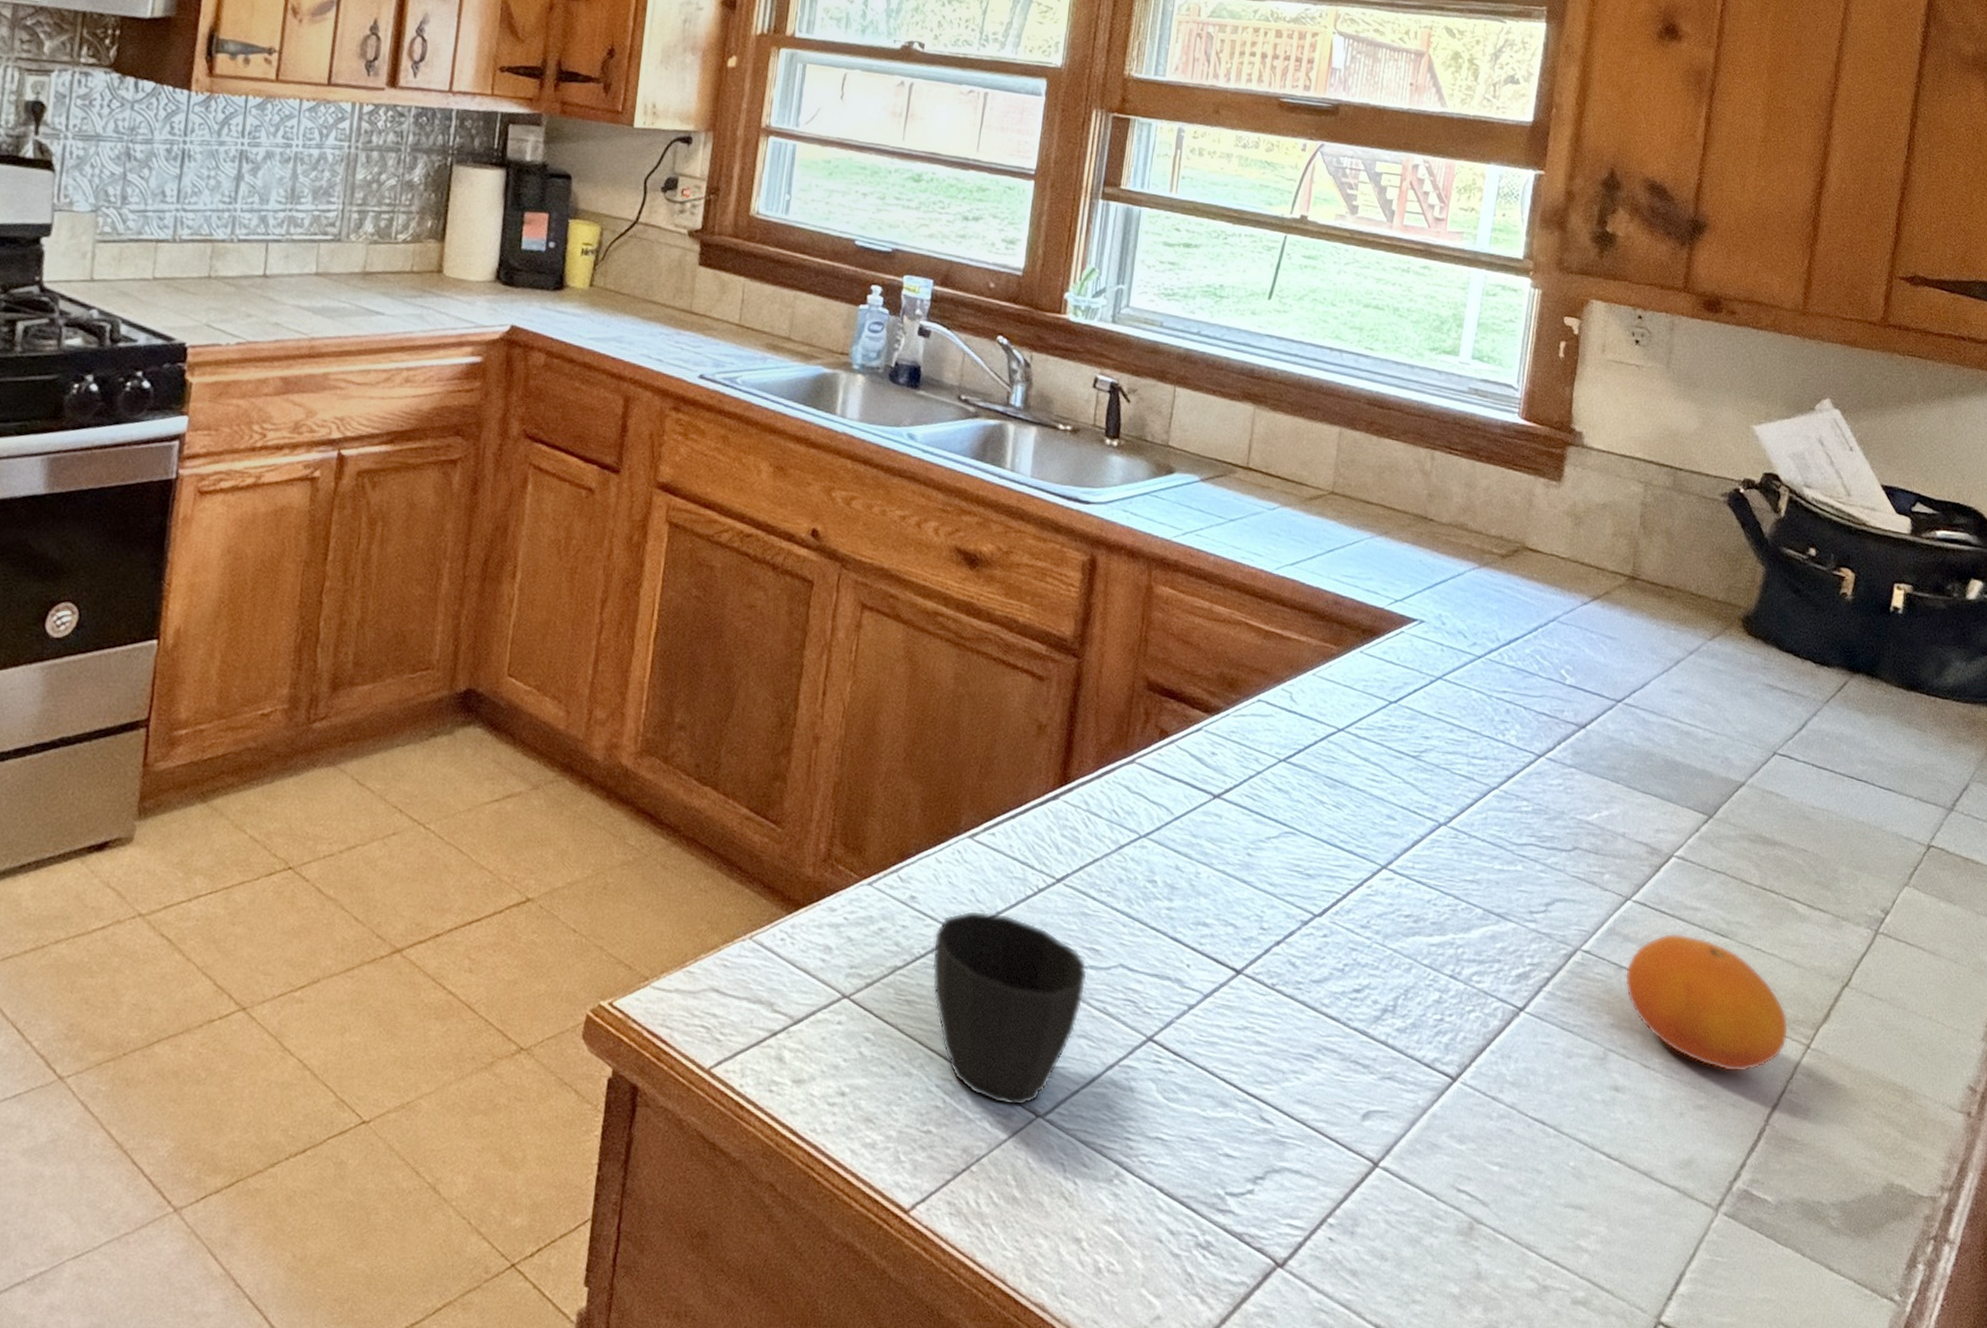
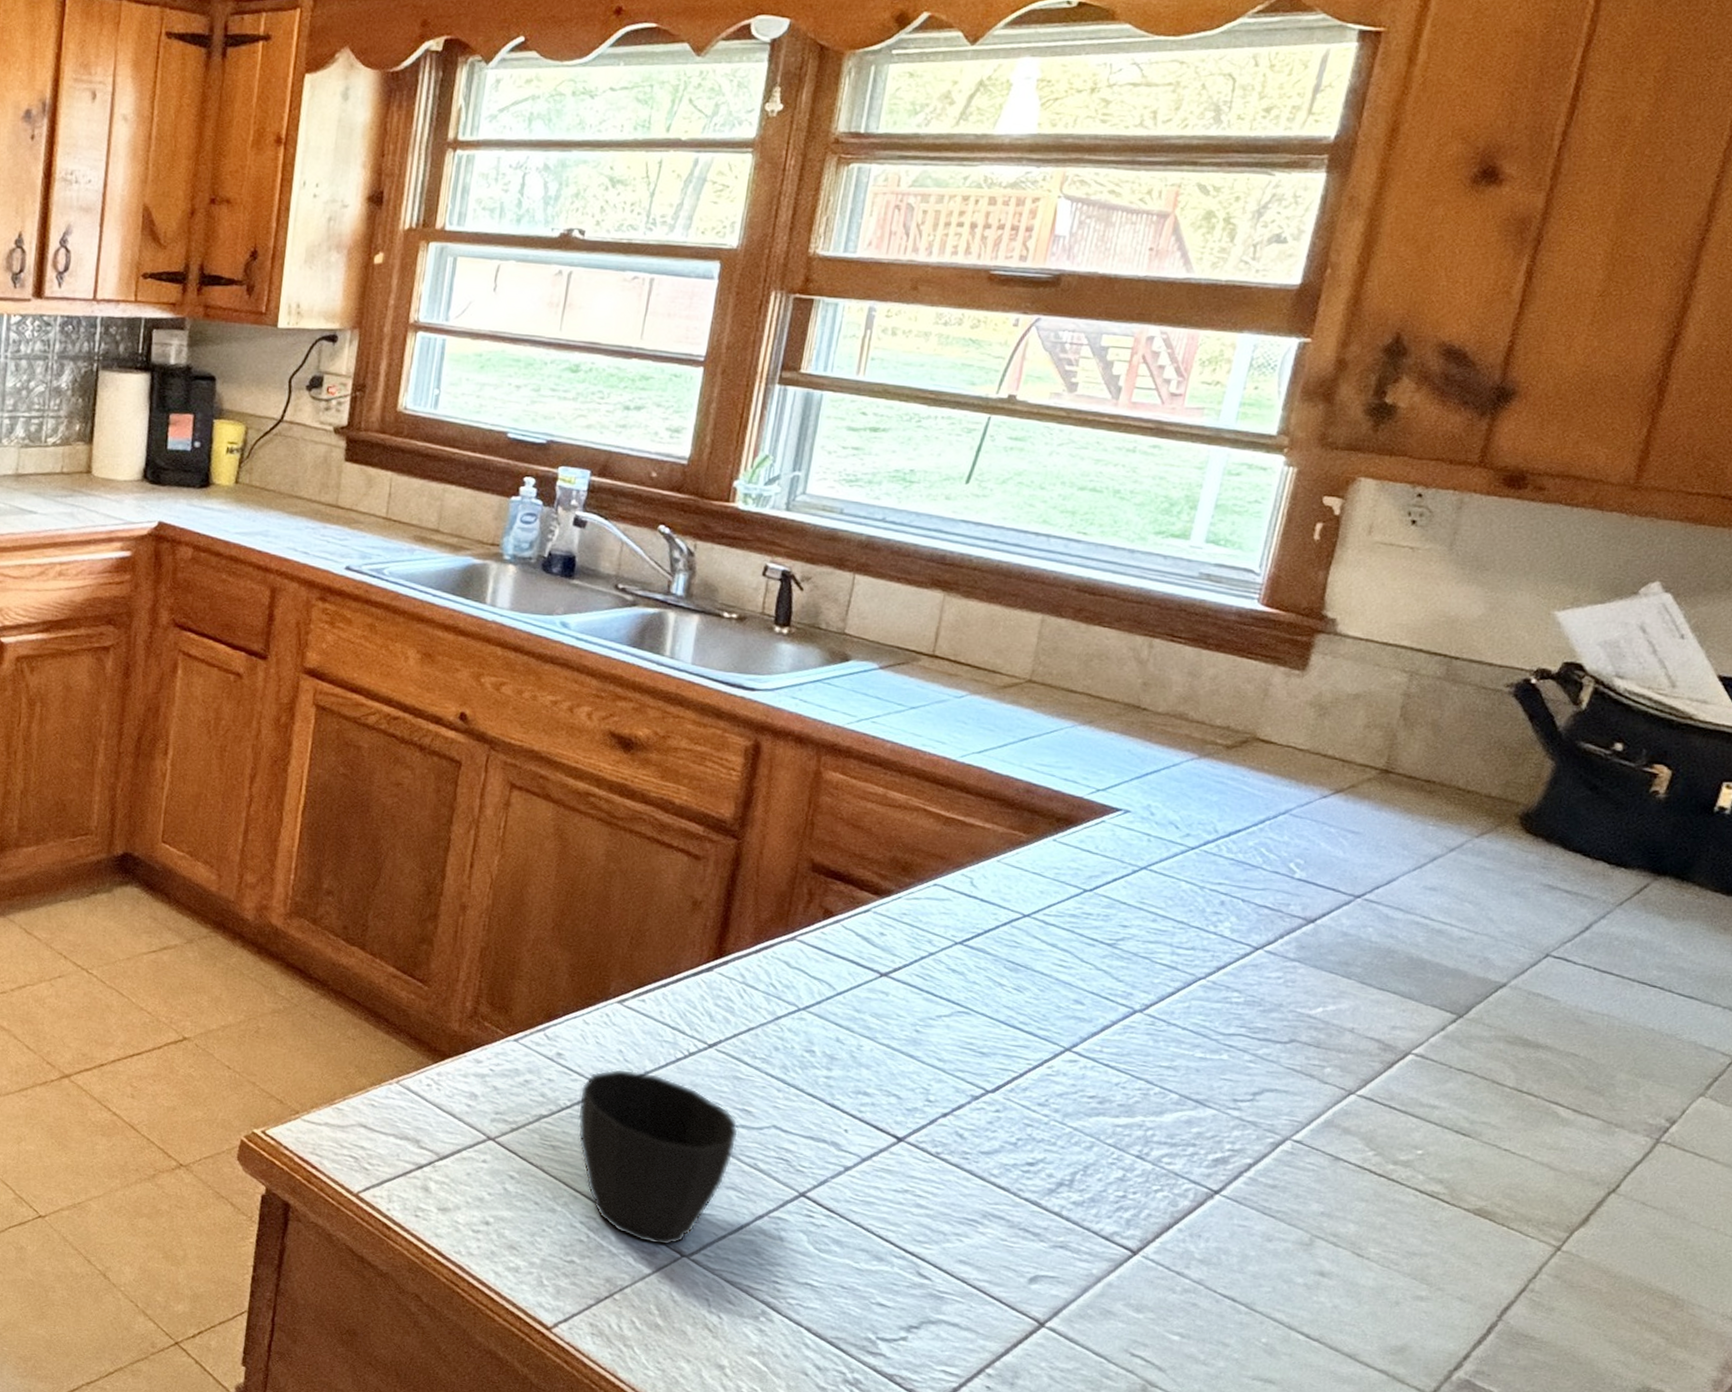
fruit: present [1624,933,1789,1073] -> none [1340,1128,1536,1268]

